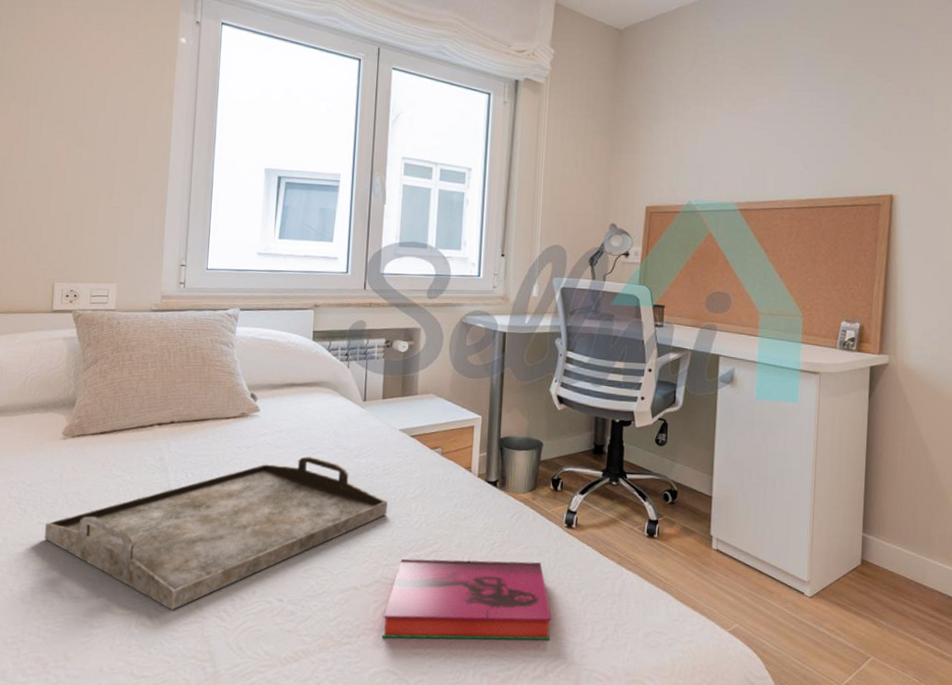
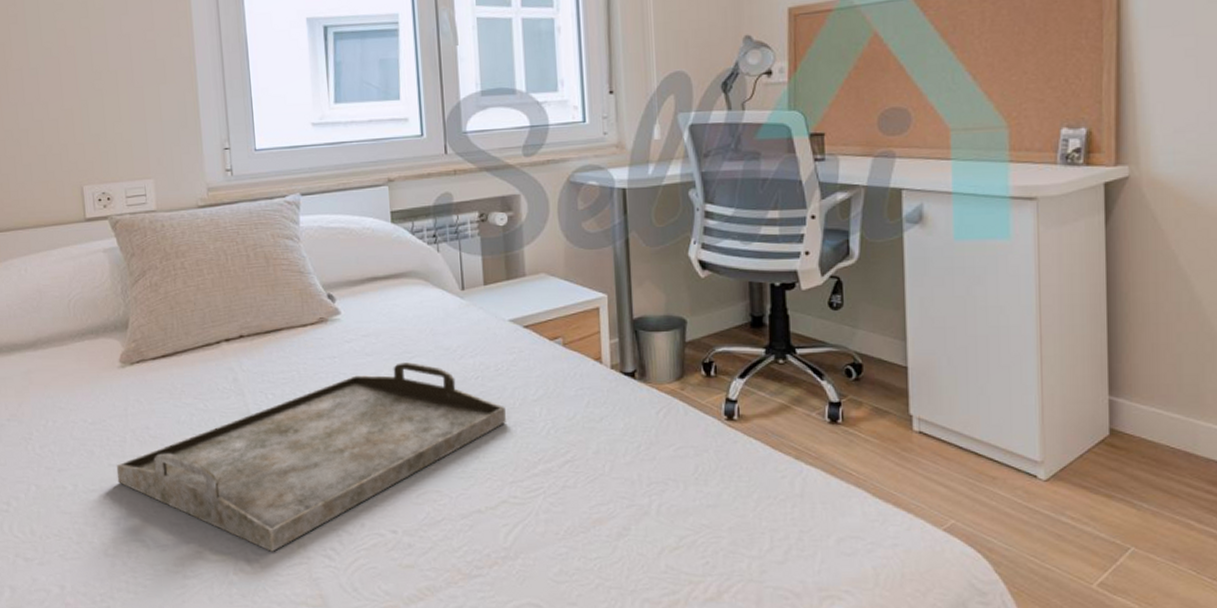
hardback book: present [382,558,552,641] -> none [516,465,721,567]

